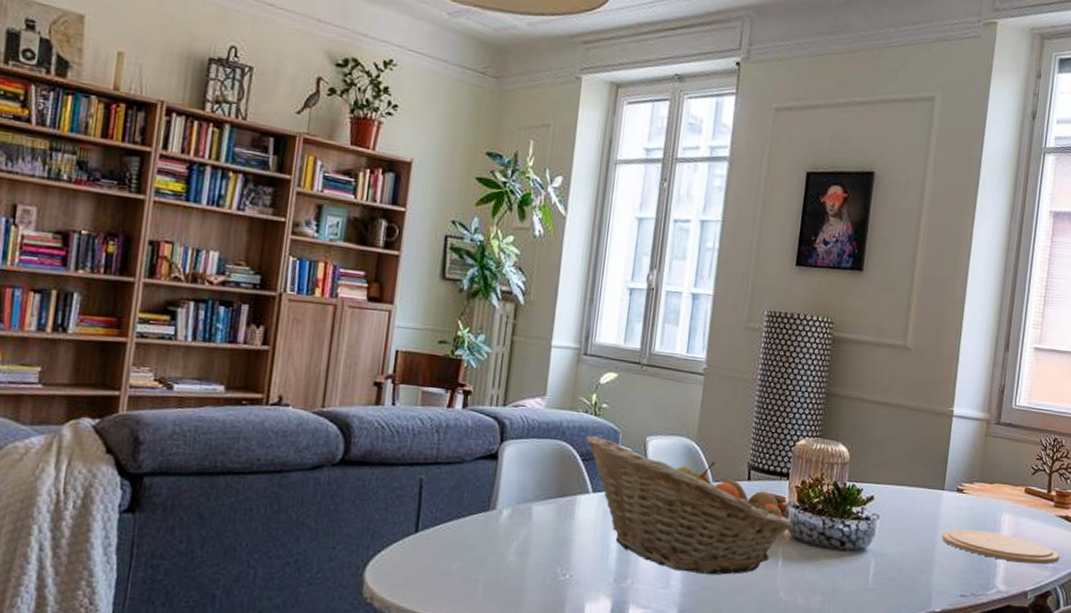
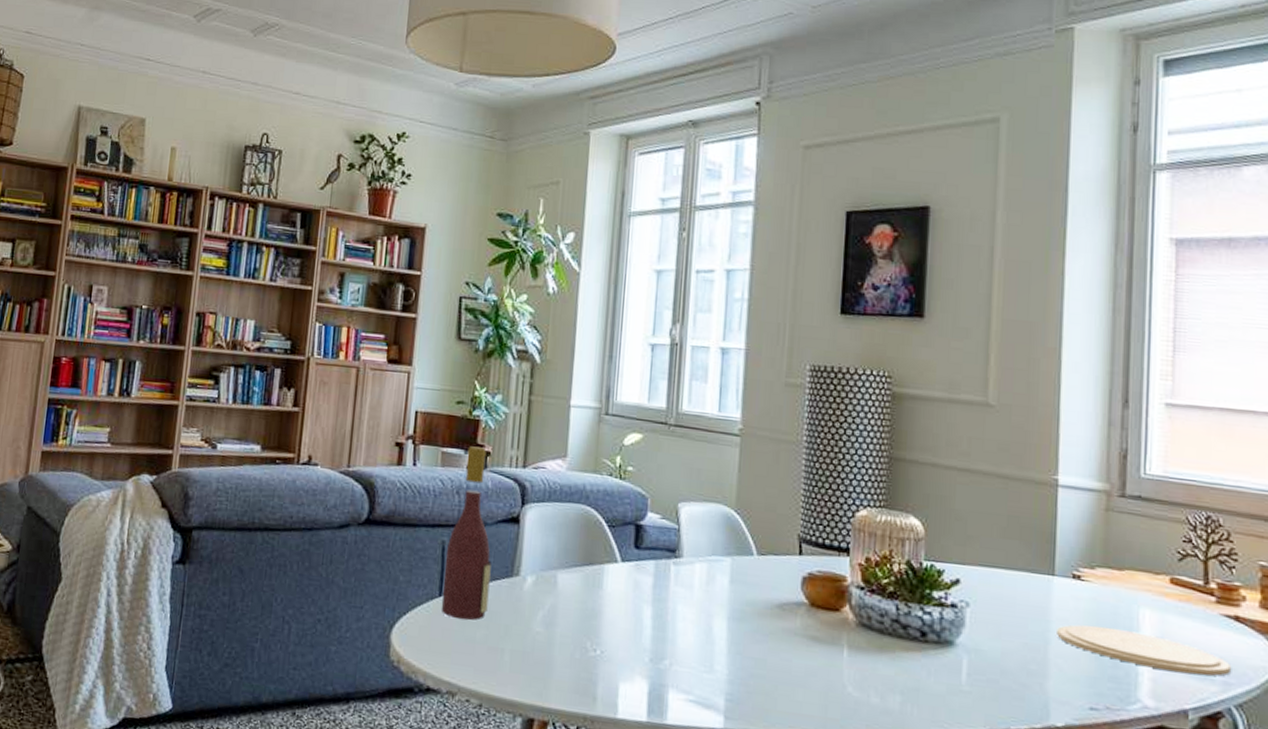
wine bottle: none [416,385,469,555] -> present [441,446,492,621]
fruit basket: present [585,435,792,575] -> none [610,500,858,662]

